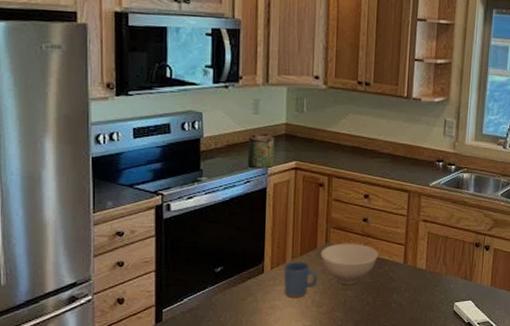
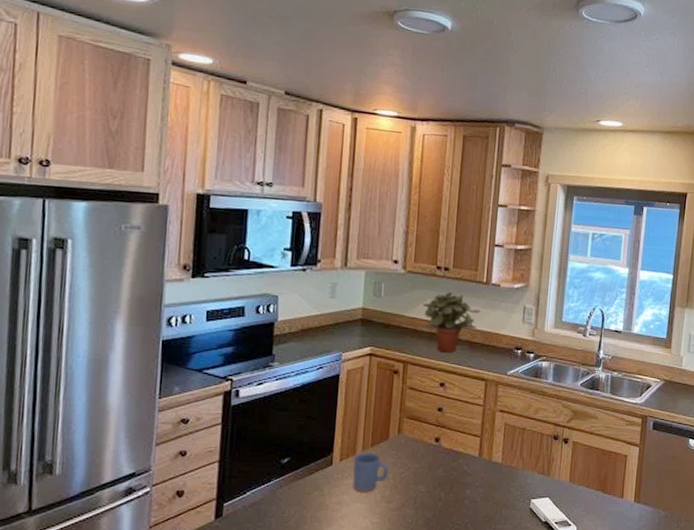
canister: present [247,133,275,169] -> none [321,317,351,355]
bowl: present [320,243,378,285] -> none [392,434,453,479]
potted plant: none [346,106,402,166] -> present [423,291,481,353]

